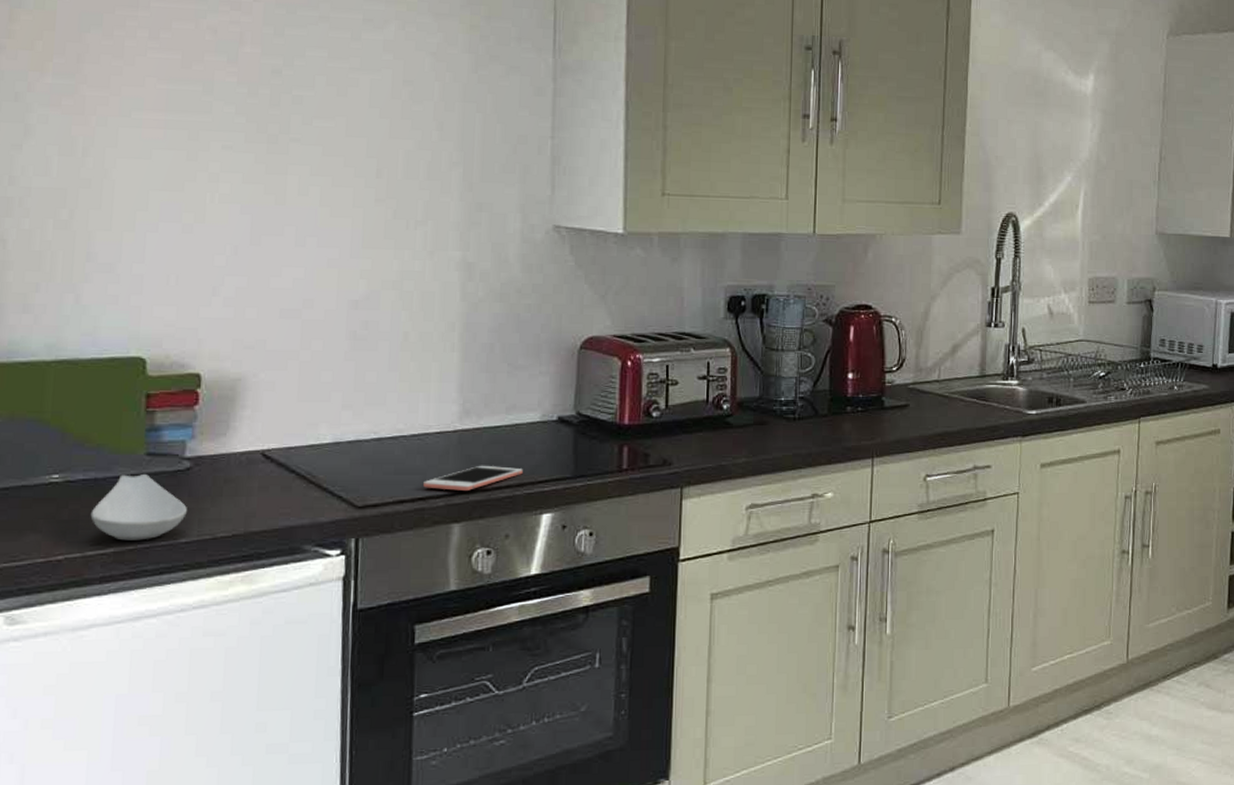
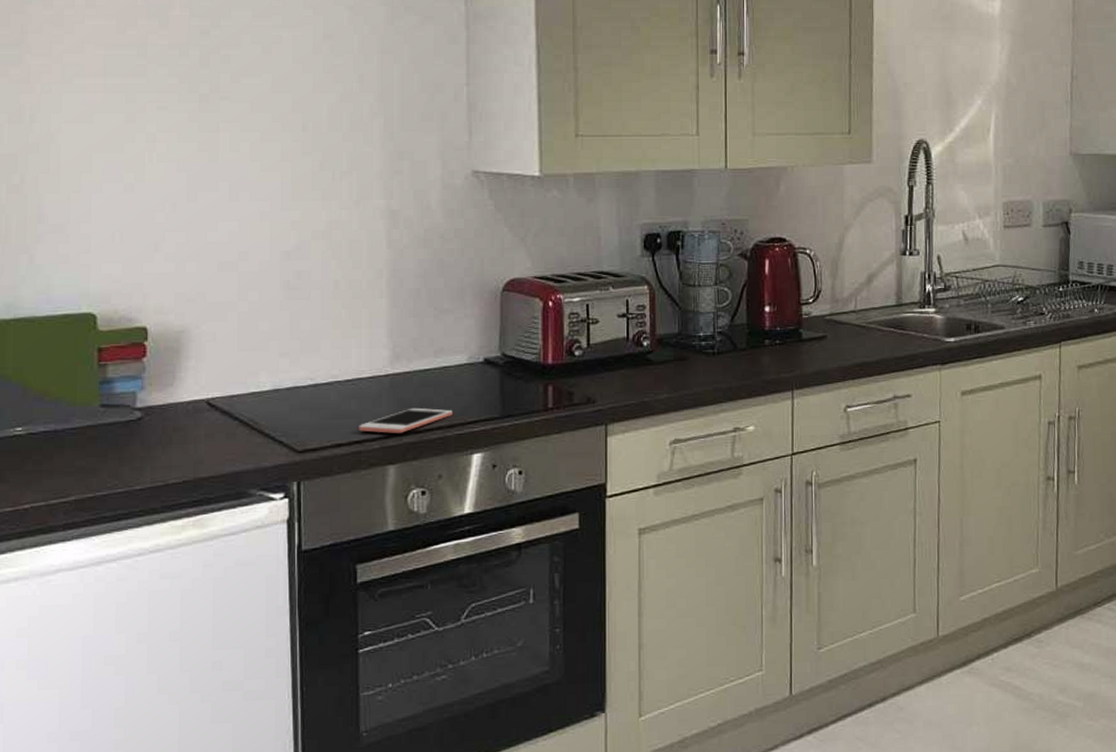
spoon rest: present [90,473,187,541] -> none [52,424,140,489]

